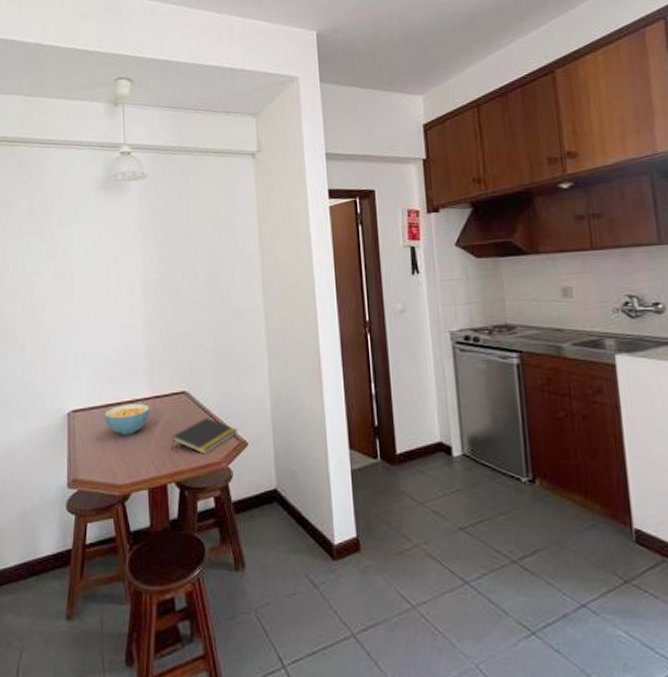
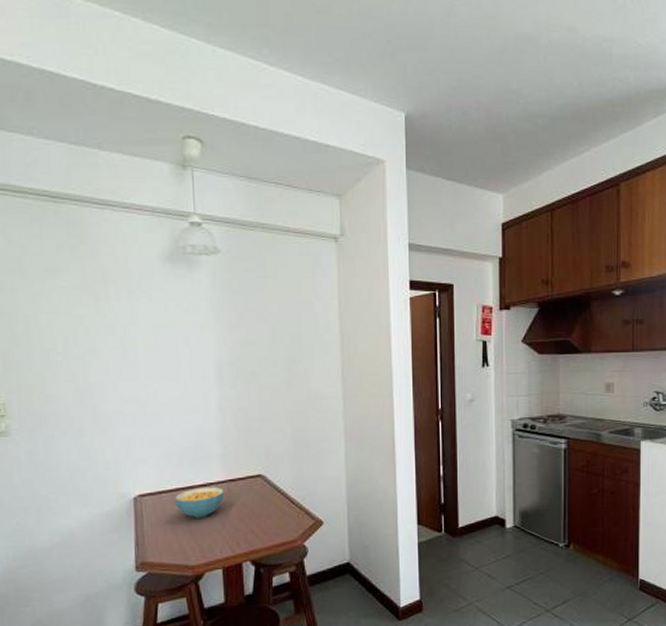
notepad: present [171,417,238,454] -> none [246,499,314,534]

